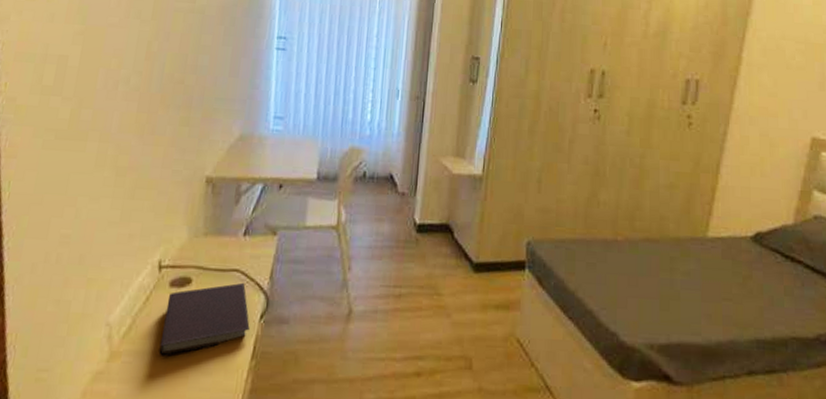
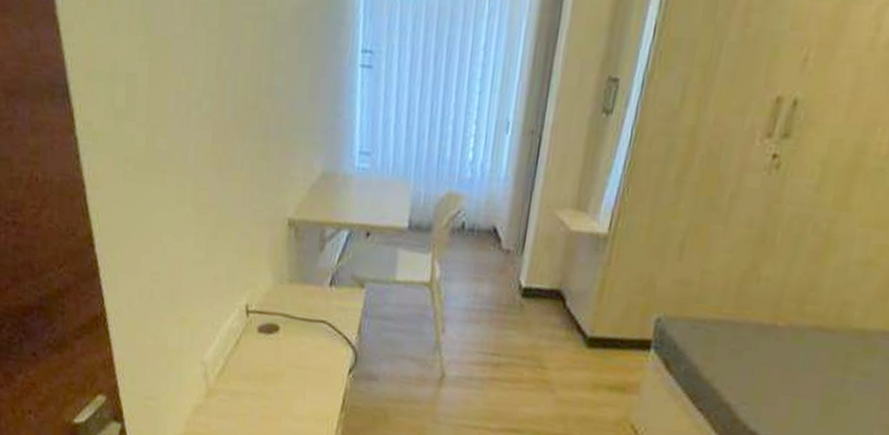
notebook: present [158,282,250,357] -> none [252,334,339,399]

